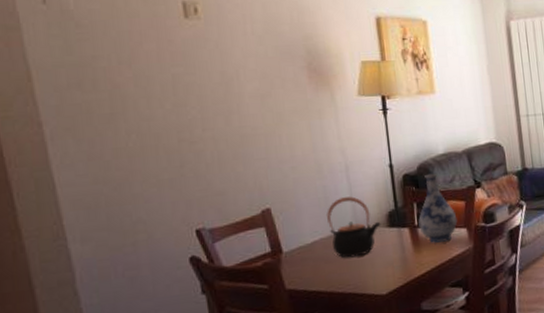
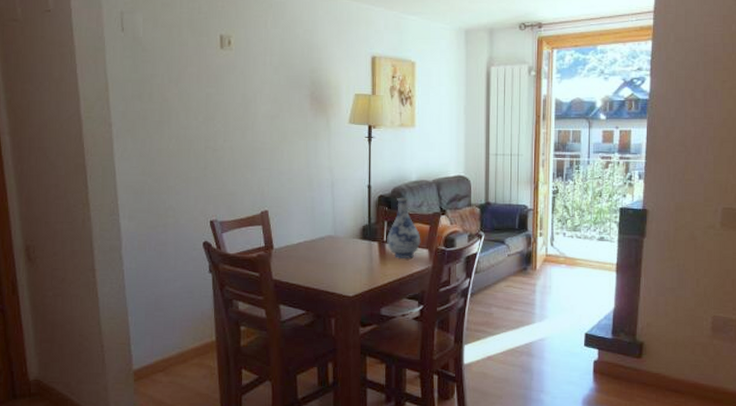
teapot: present [327,196,381,258] -> none [312,209,355,261]

